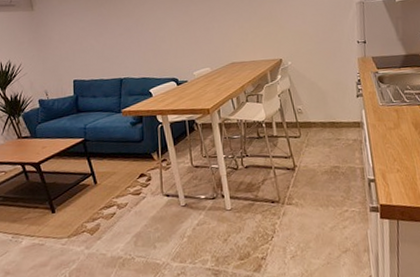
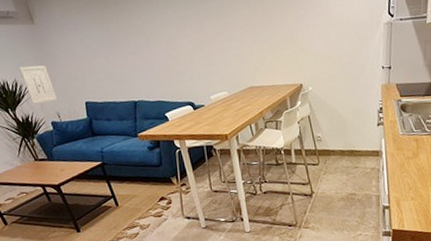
wall art: none [15,47,47,83] -> present [19,65,57,104]

